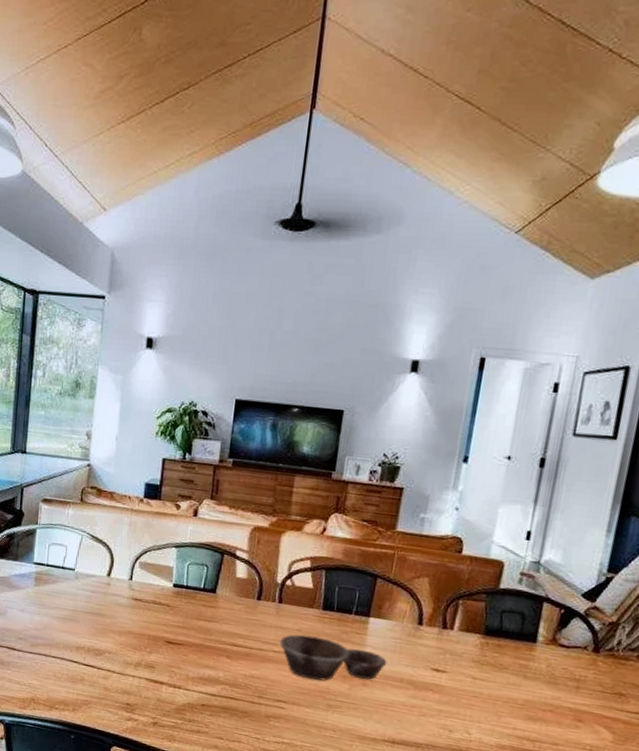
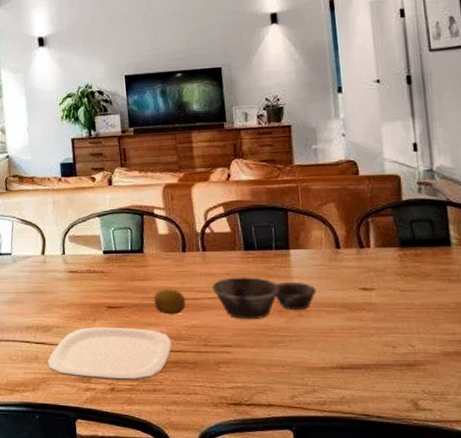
plate: none [92,658,226,719] -> present [47,327,172,380]
fruit: none [216,634,250,662] -> present [154,289,186,315]

